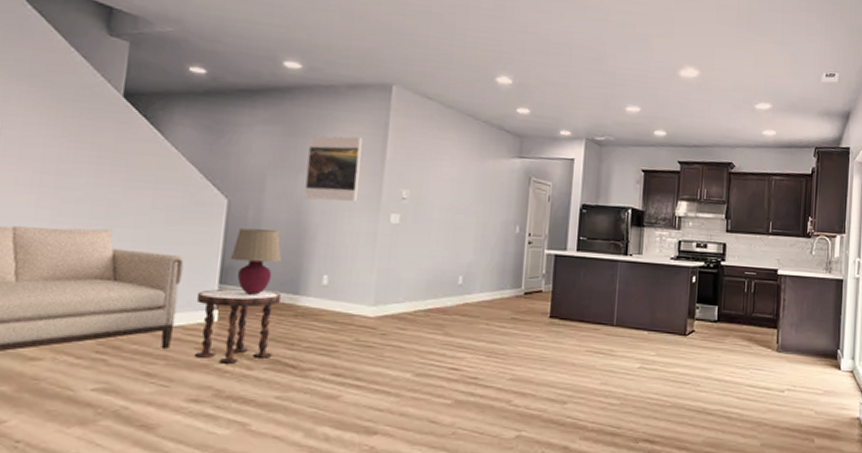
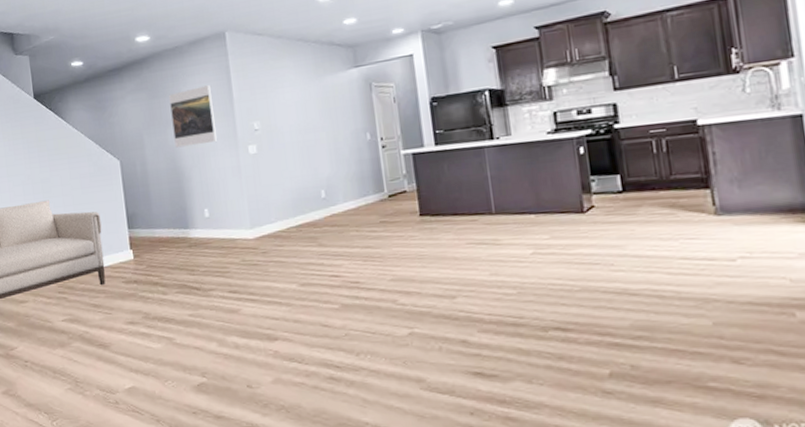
side table: present [195,288,281,364] -> none [114,229,180,292]
table lamp: present [231,228,281,295] -> none [132,179,169,234]

